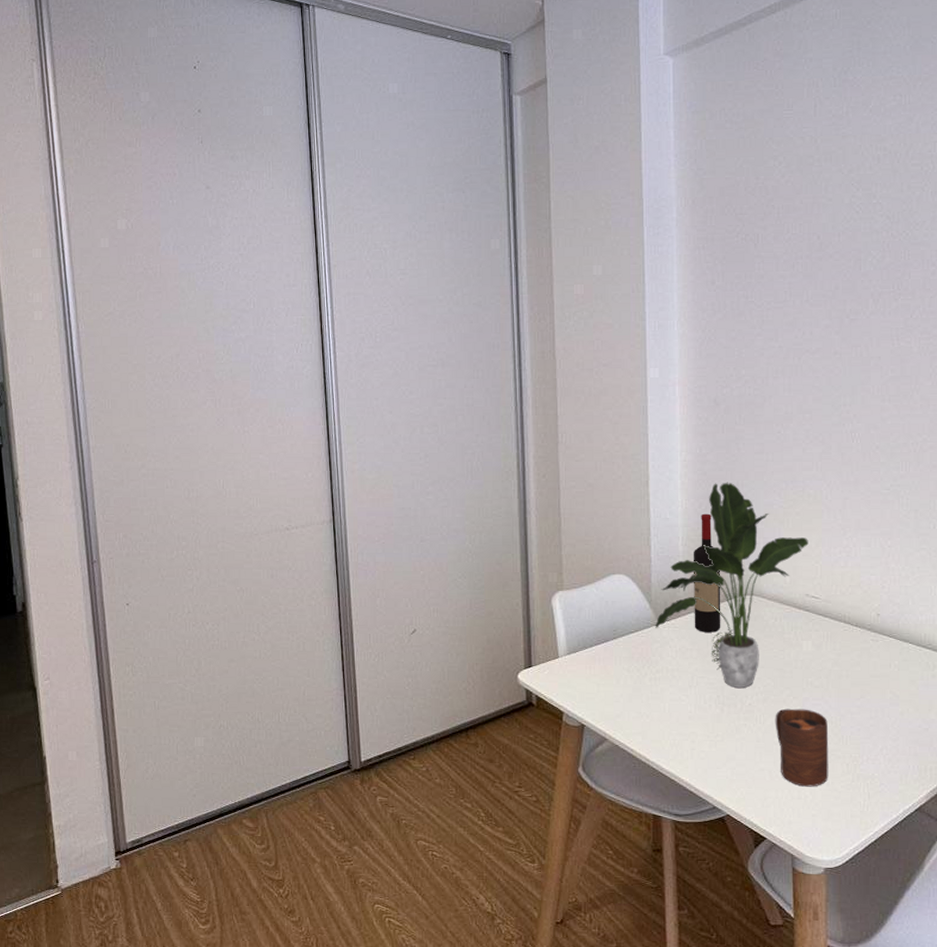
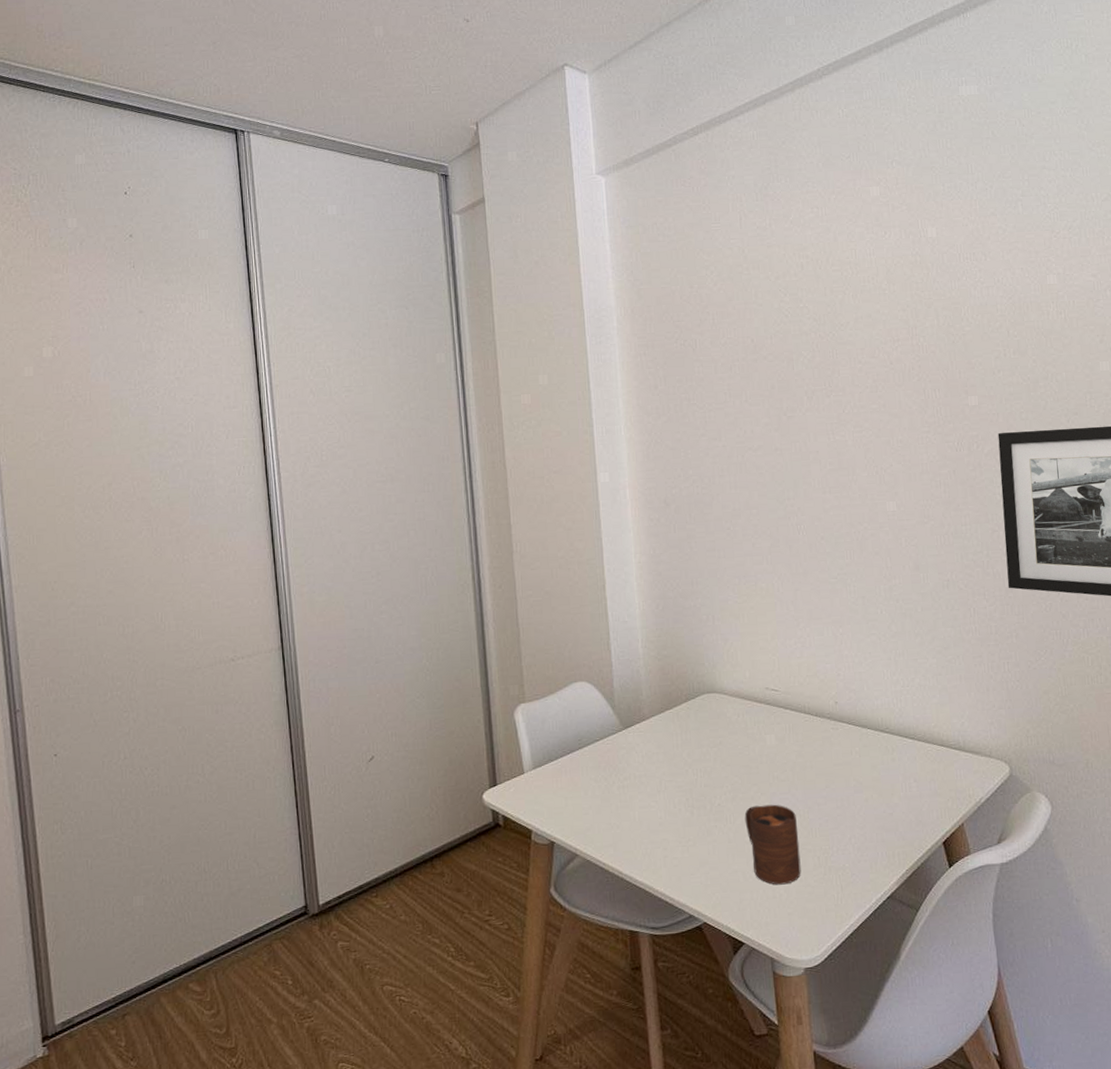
potted plant: present [655,482,808,688] -> none [620,581,765,789]
wine bottle: present [693,513,721,632] -> none [653,613,686,735]

